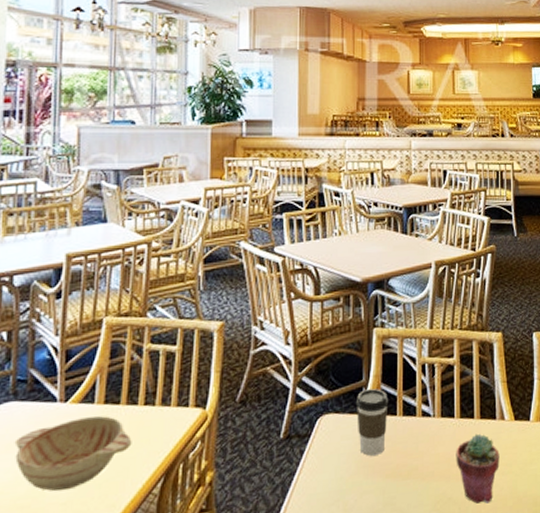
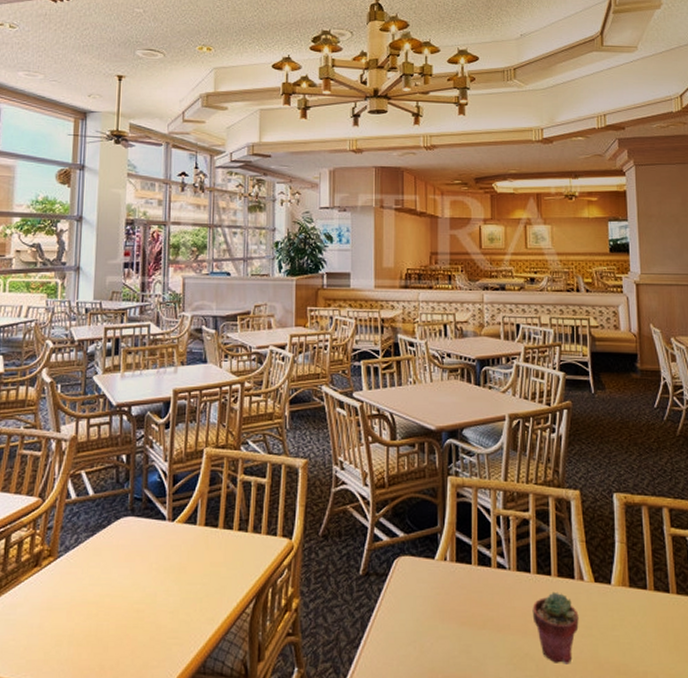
decorative bowl: present [14,416,132,492] -> none [132,537,228,601]
coffee cup: present [355,388,389,456] -> none [431,536,464,601]

